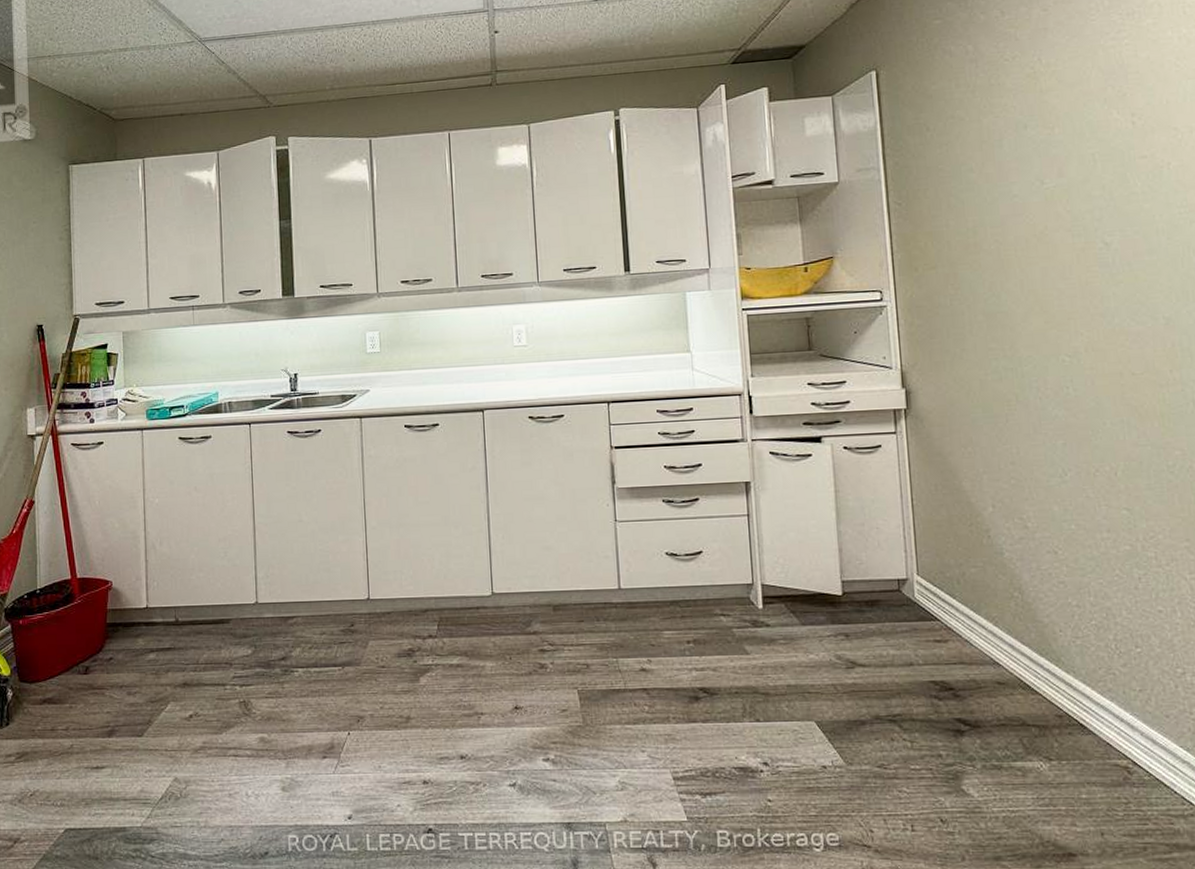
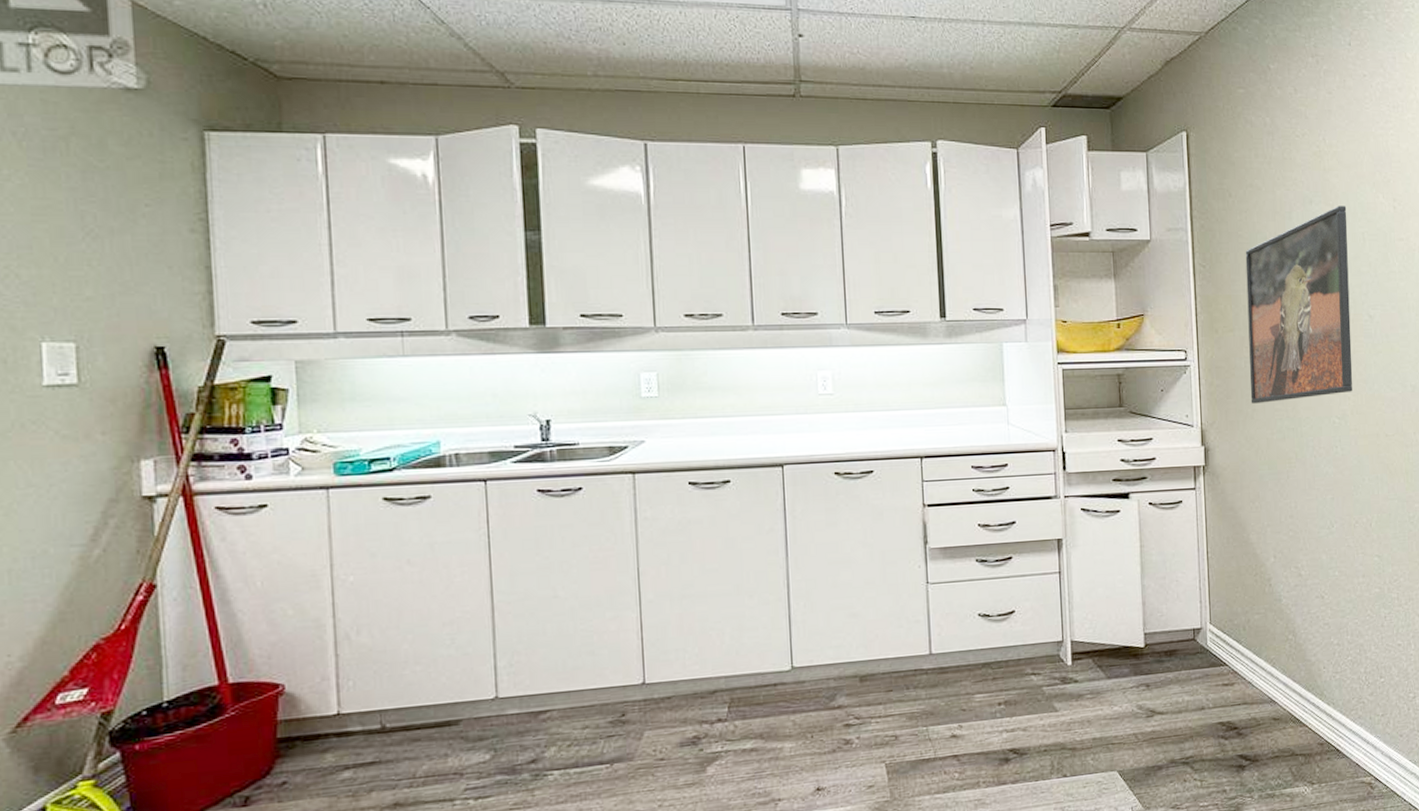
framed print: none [947,127,1086,343] -> present [1245,206,1353,404]

